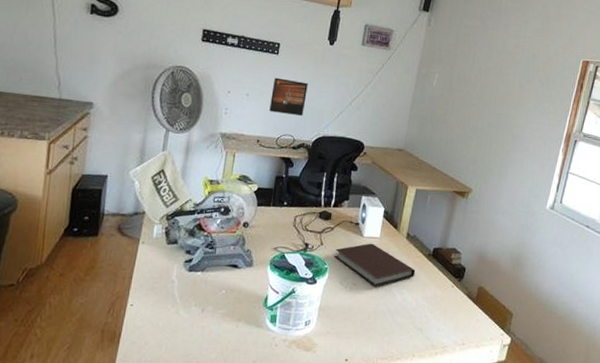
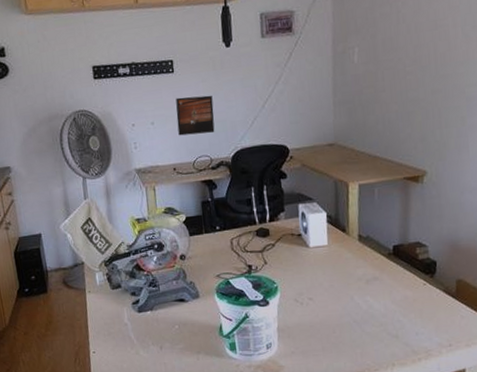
notebook: present [334,243,416,287] -> none [282,253,377,298]

